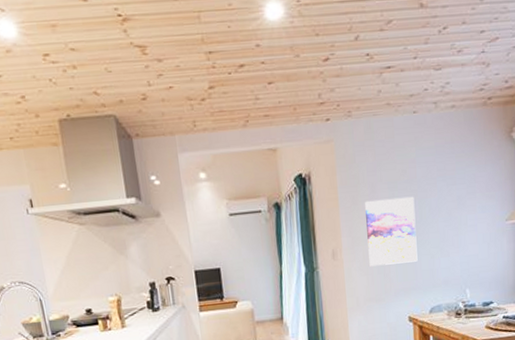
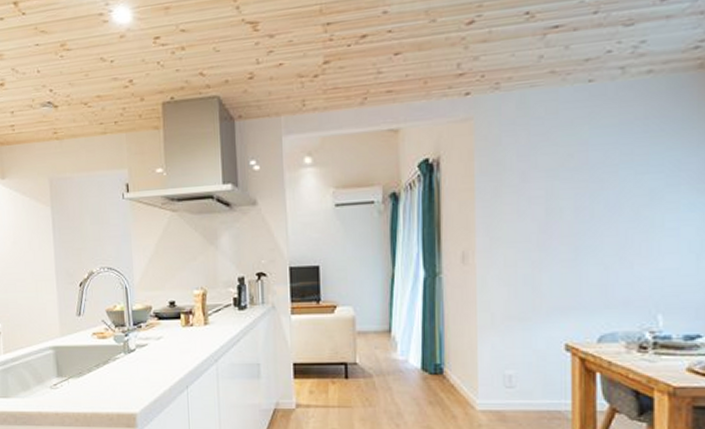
wall art: present [365,196,418,267] -> none [511,188,584,276]

